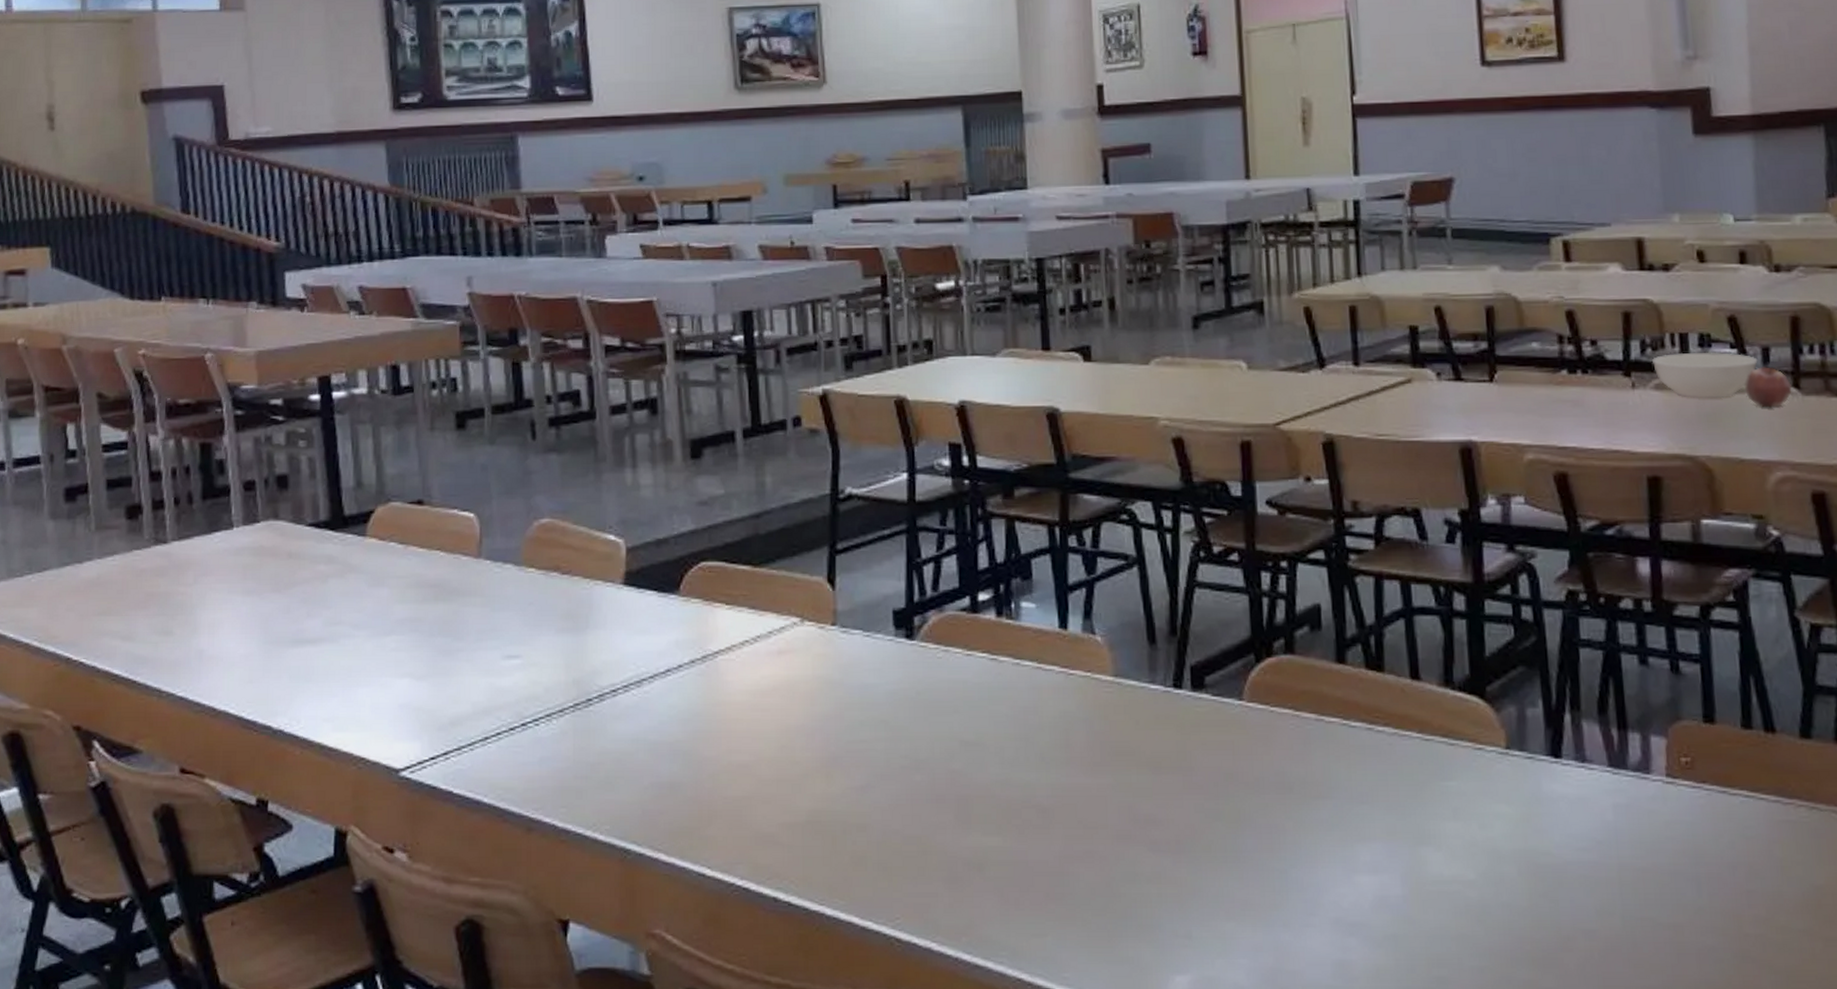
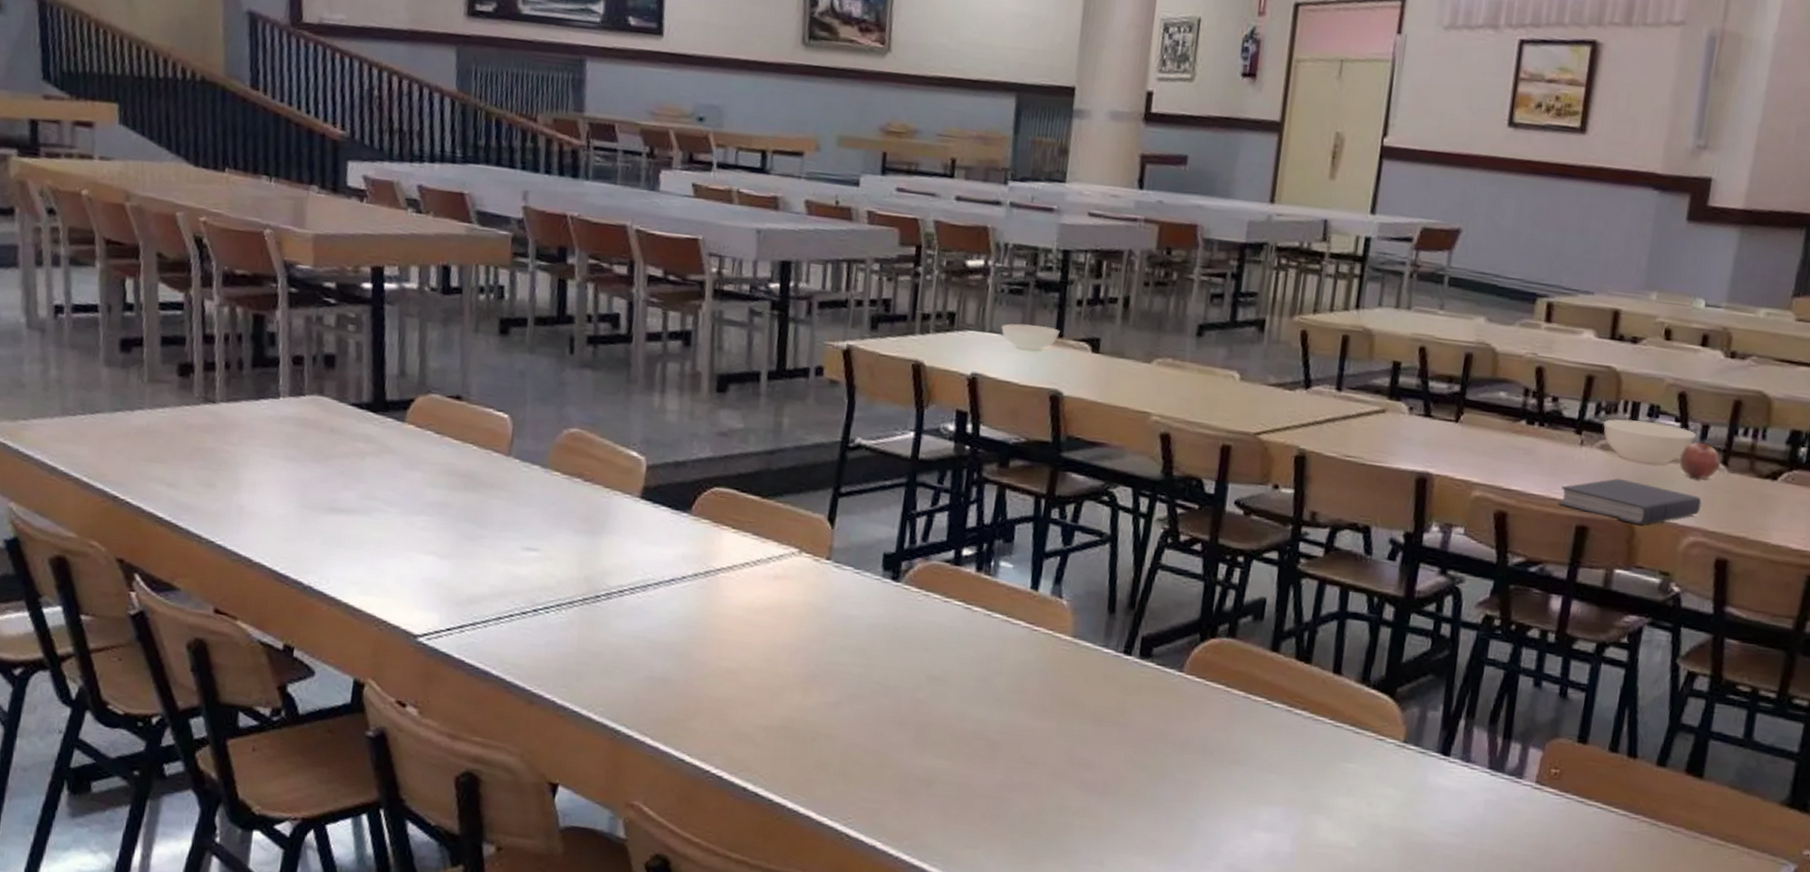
bowl: none [983,340,1046,370] -> present [1001,323,1060,351]
book: none [1622,418,1781,467] -> present [1558,478,1702,525]

